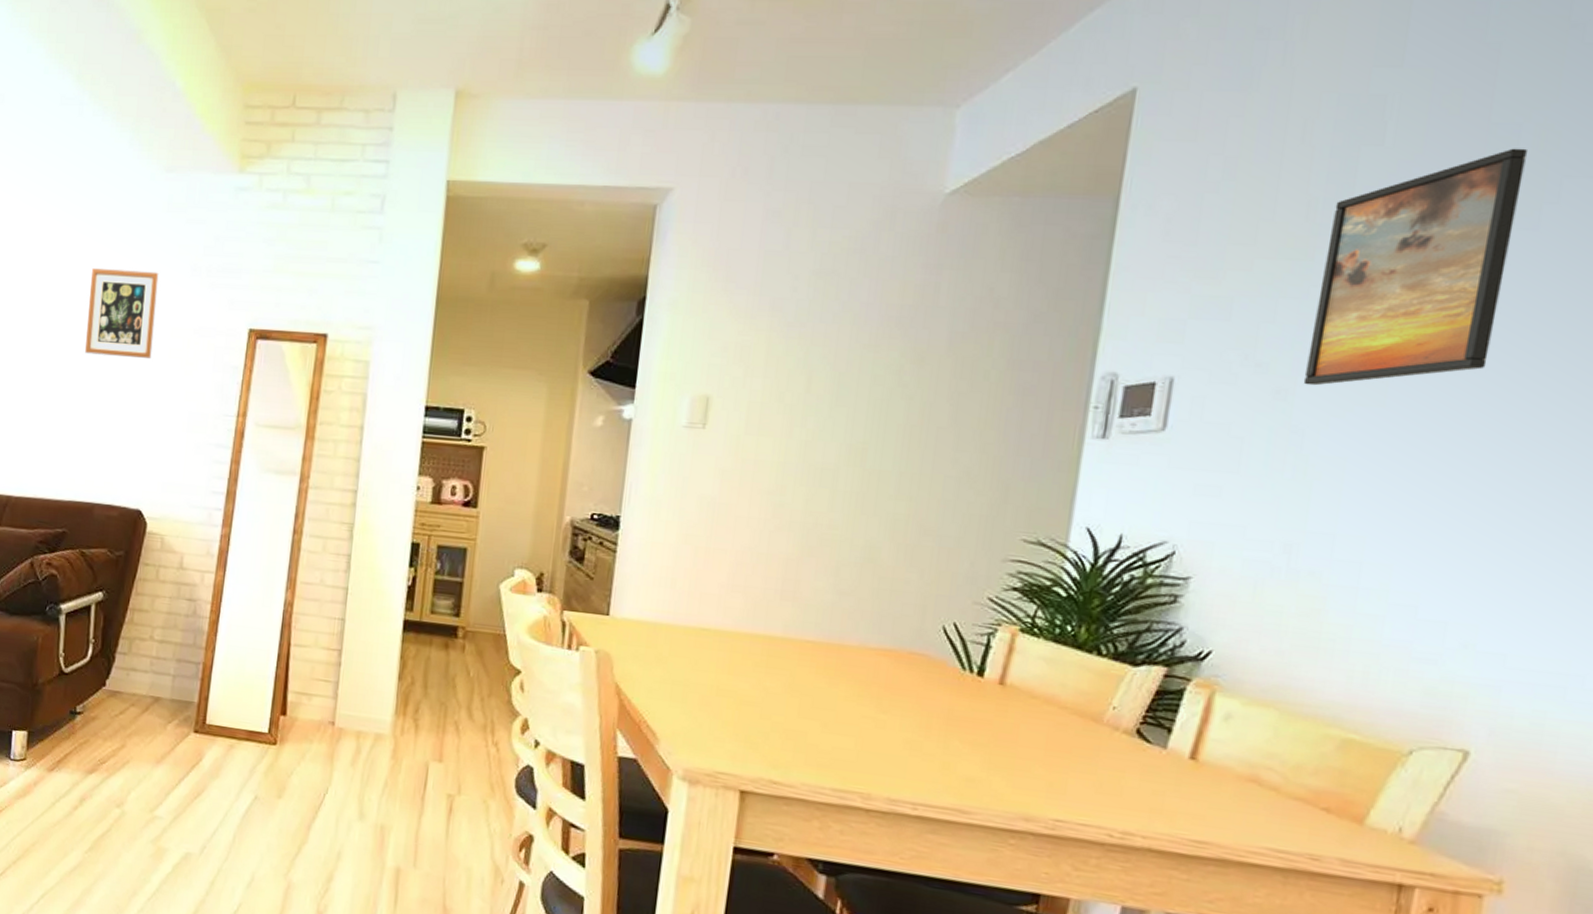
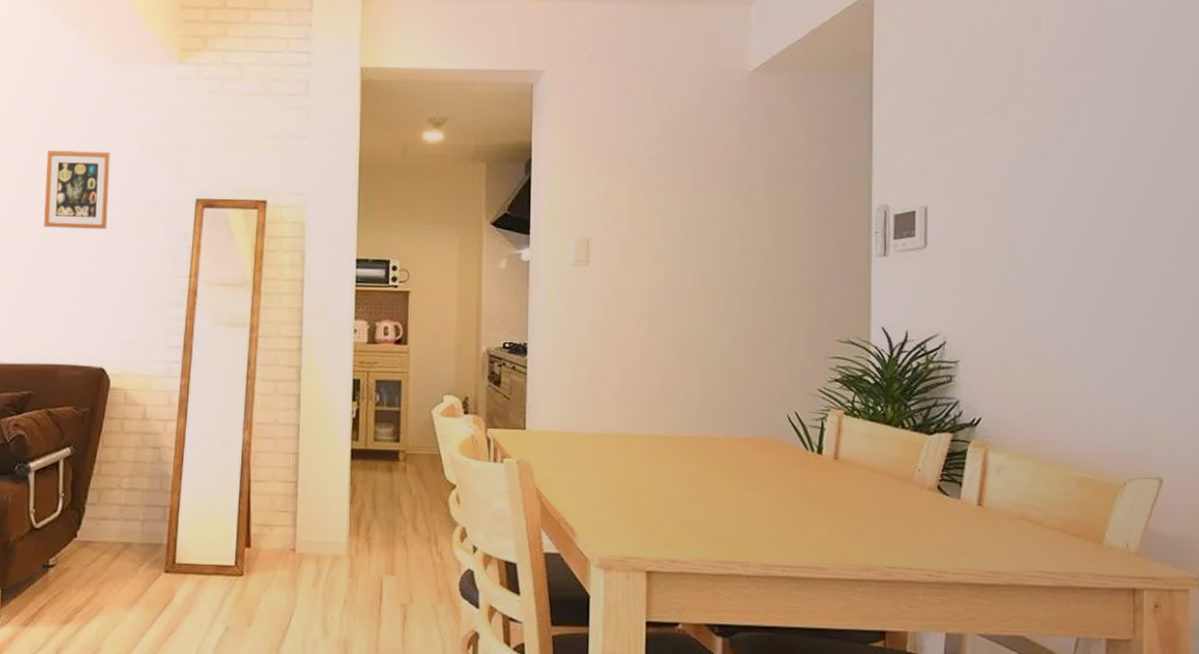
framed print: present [1303,148,1527,386] -> none [1014,32,1132,208]

